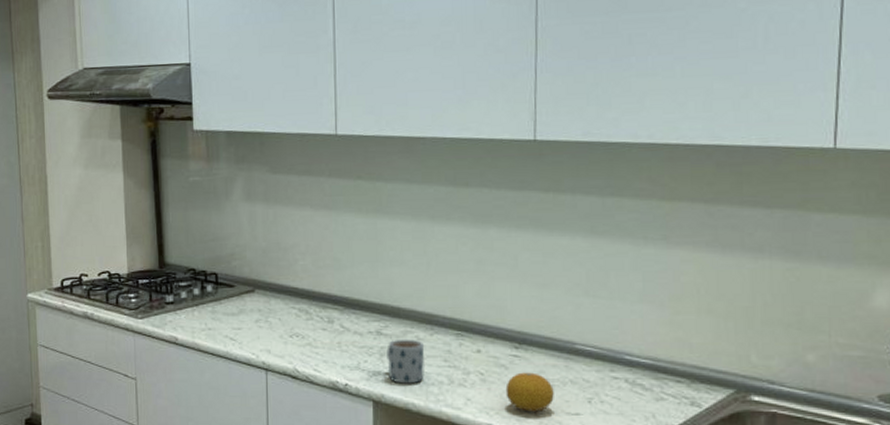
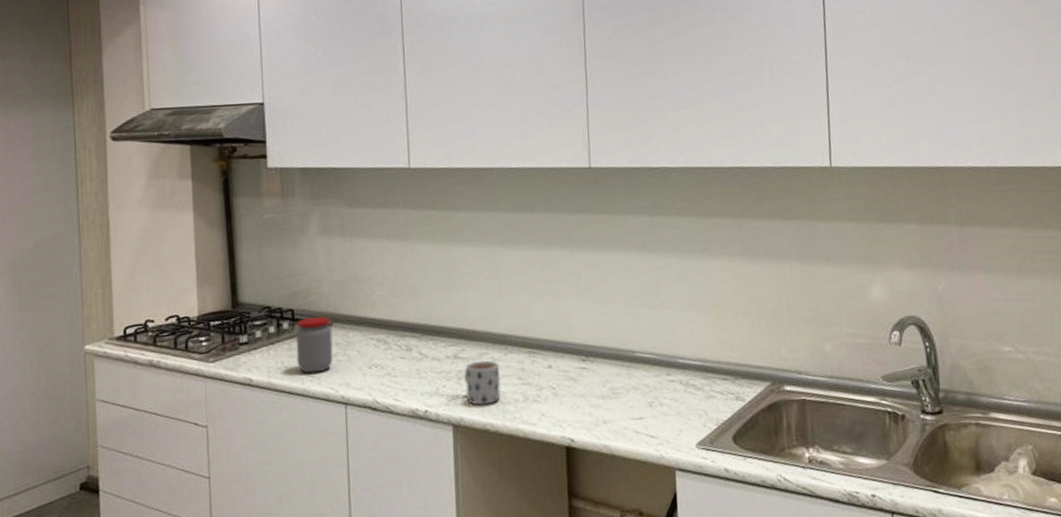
jar: none [219,281,255,337] -> present [295,316,333,374]
fruit: present [505,372,554,412] -> none [576,382,620,421]

